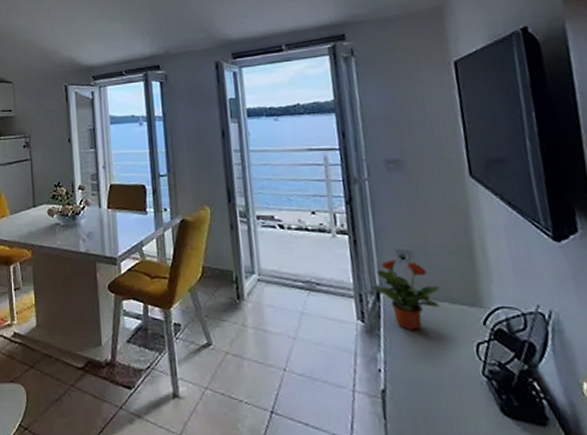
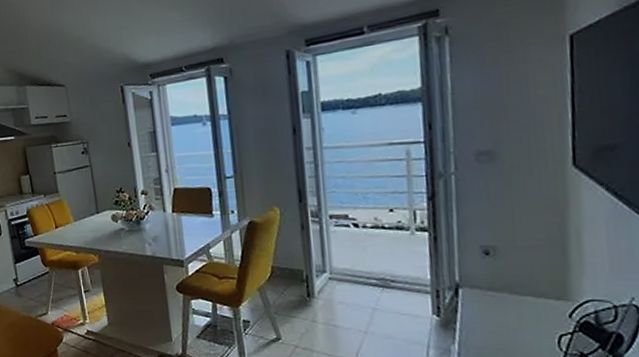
potted plant: present [371,260,441,330] -> none [450,255,526,323]

